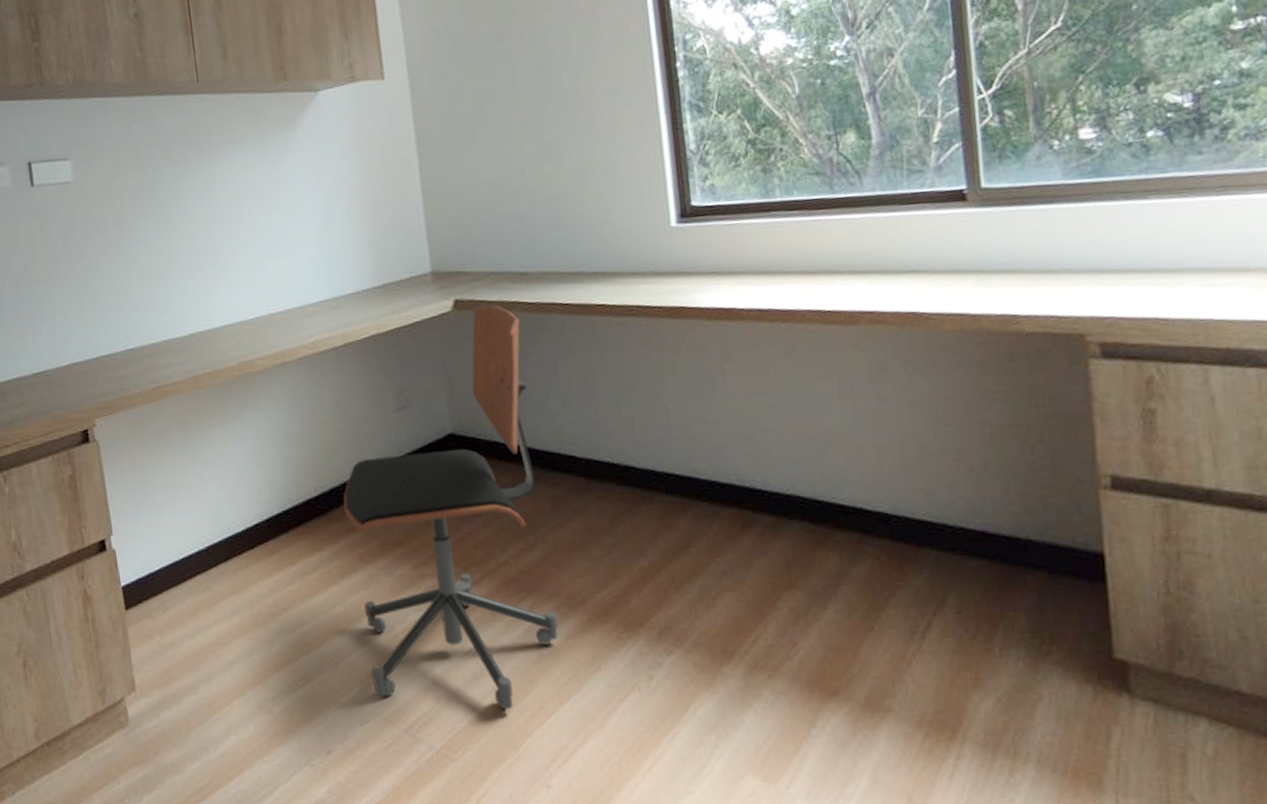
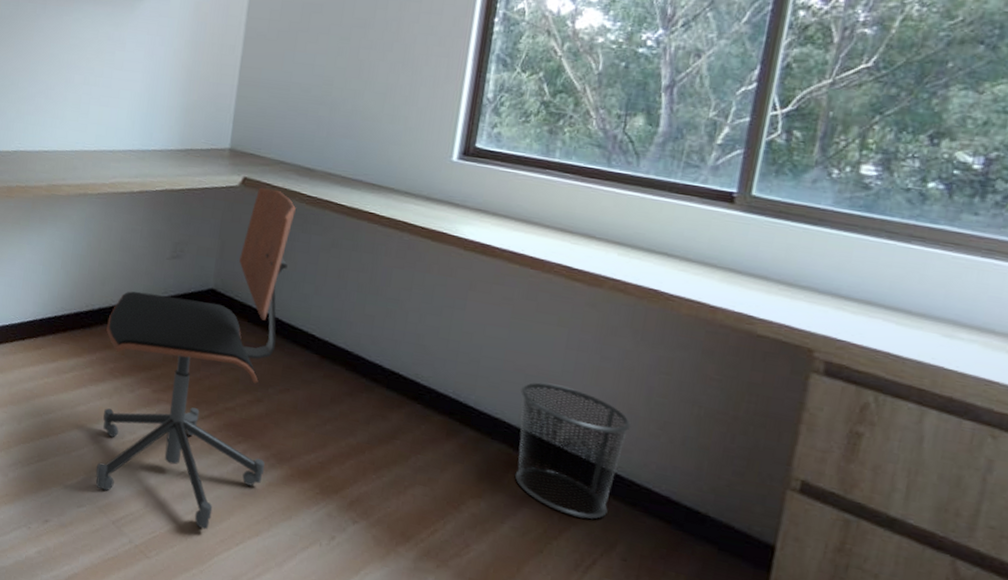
waste bin: none [806,440,928,580] -> present [514,382,632,519]

